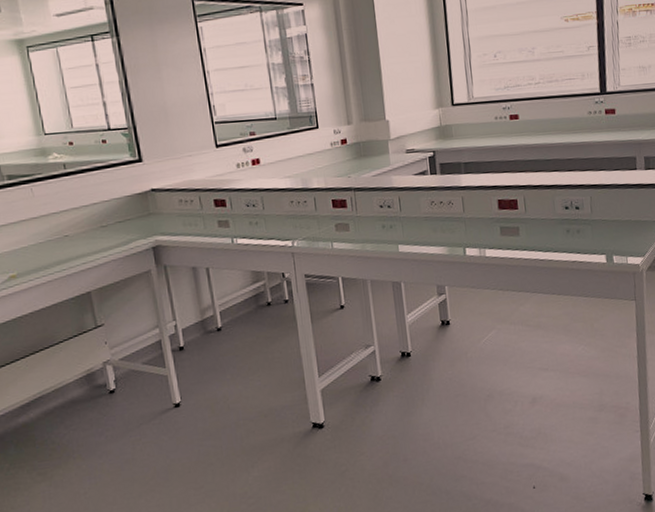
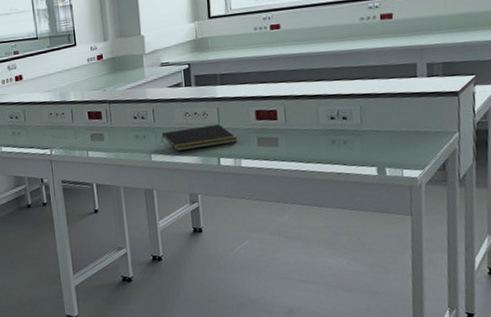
notepad: none [408,214,482,242] -> present [161,124,238,152]

